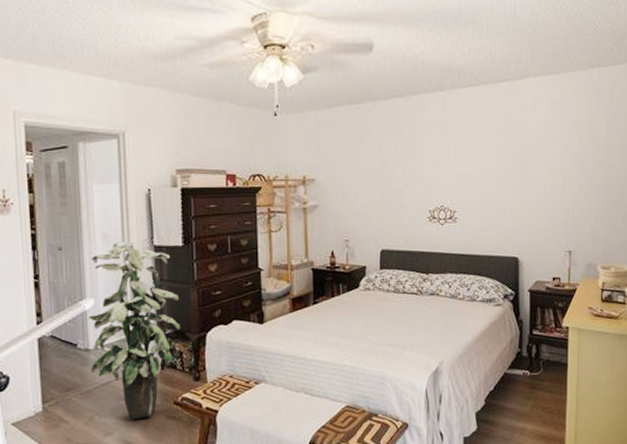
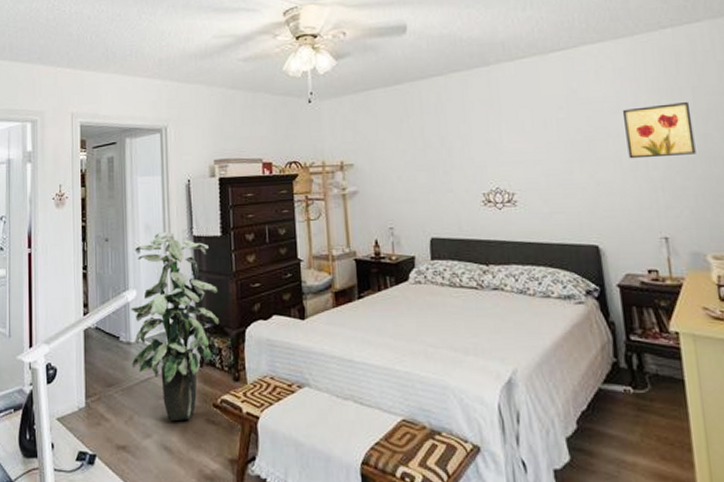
wall art: none [550,136,603,184] -> present [622,102,696,159]

